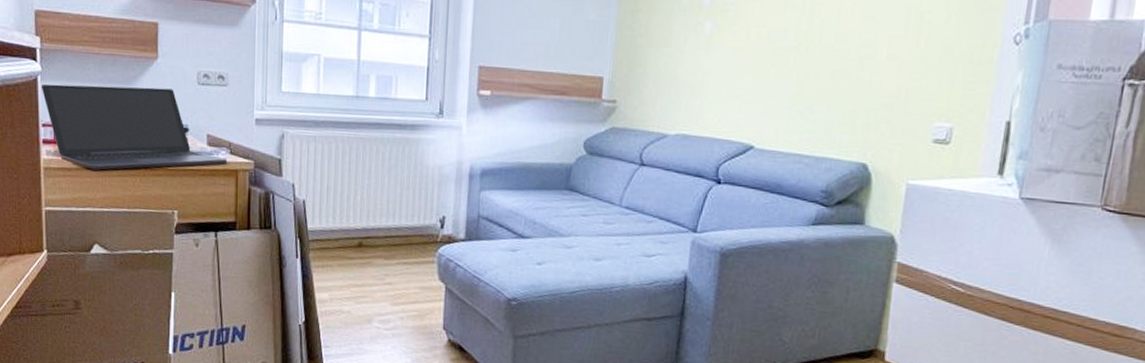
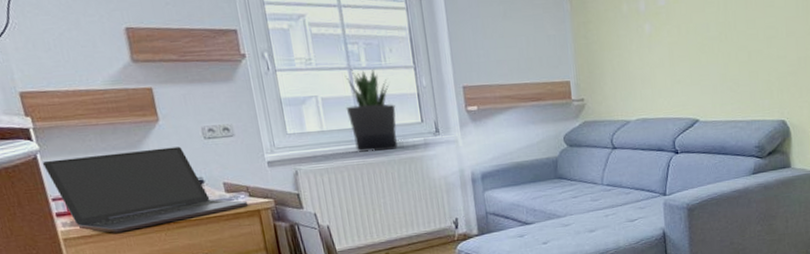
planter: none [347,26,401,126] -> present [344,66,398,152]

